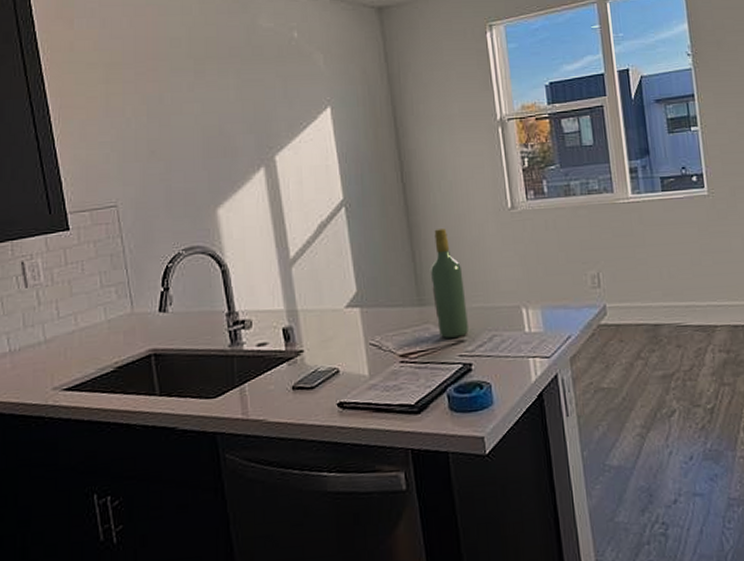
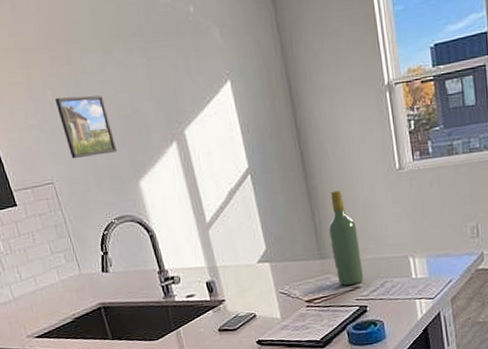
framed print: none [133,114,196,181] -> present [54,95,117,159]

